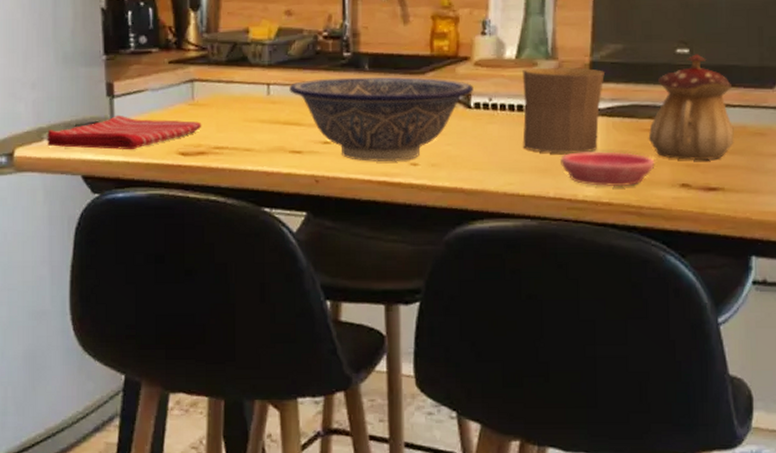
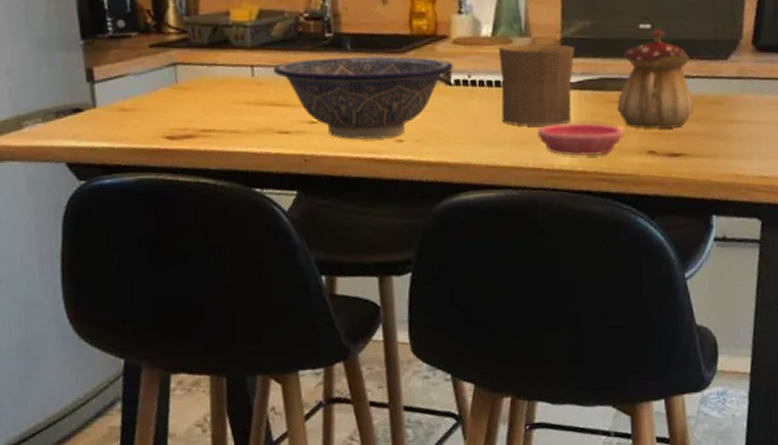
dish towel: present [46,115,202,150] -> none [25,100,188,136]

